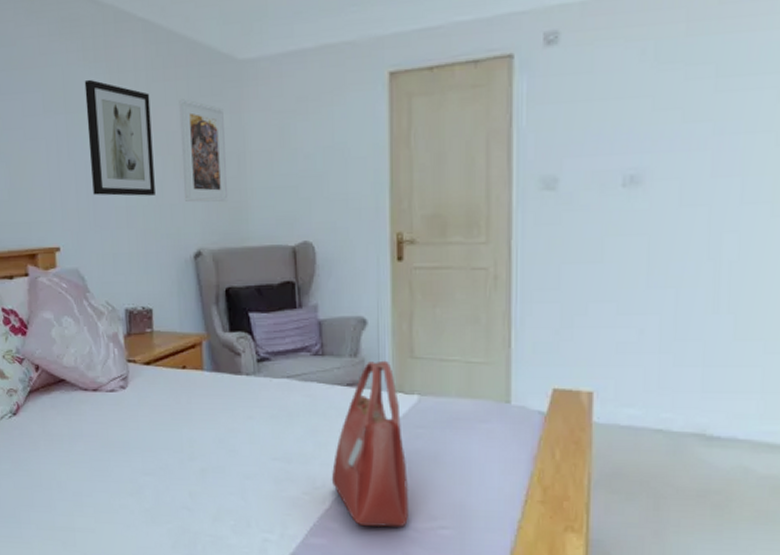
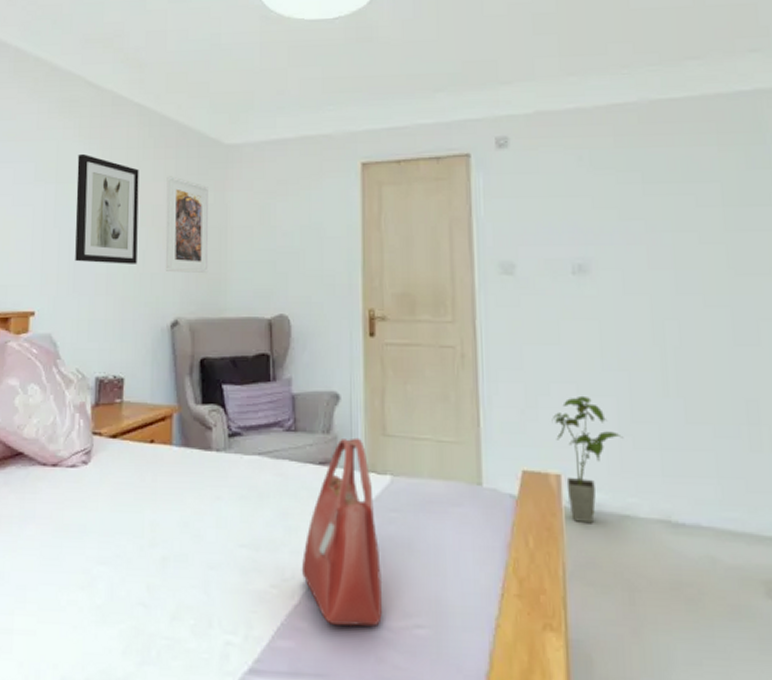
house plant: none [587,314,664,438] -> present [552,395,624,524]

